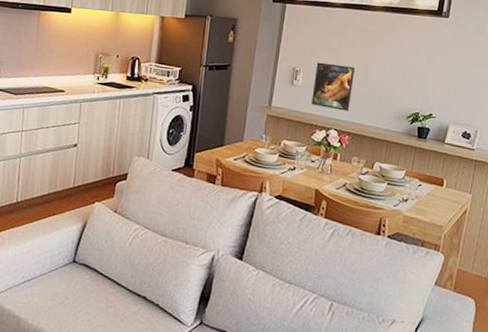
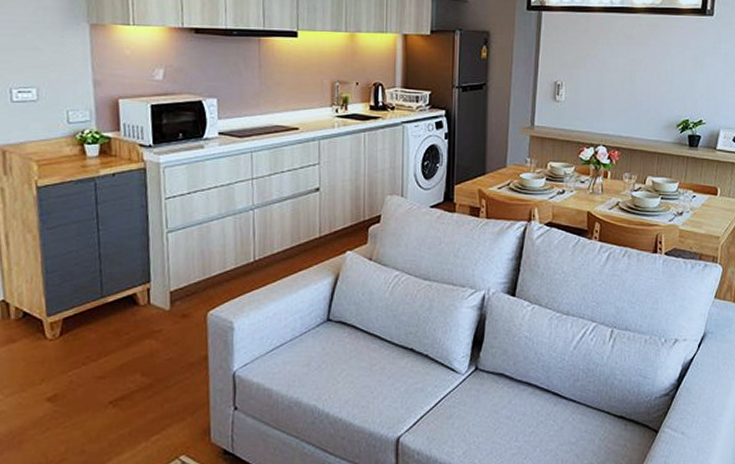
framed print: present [311,62,355,111] -> none [577,73,621,125]

